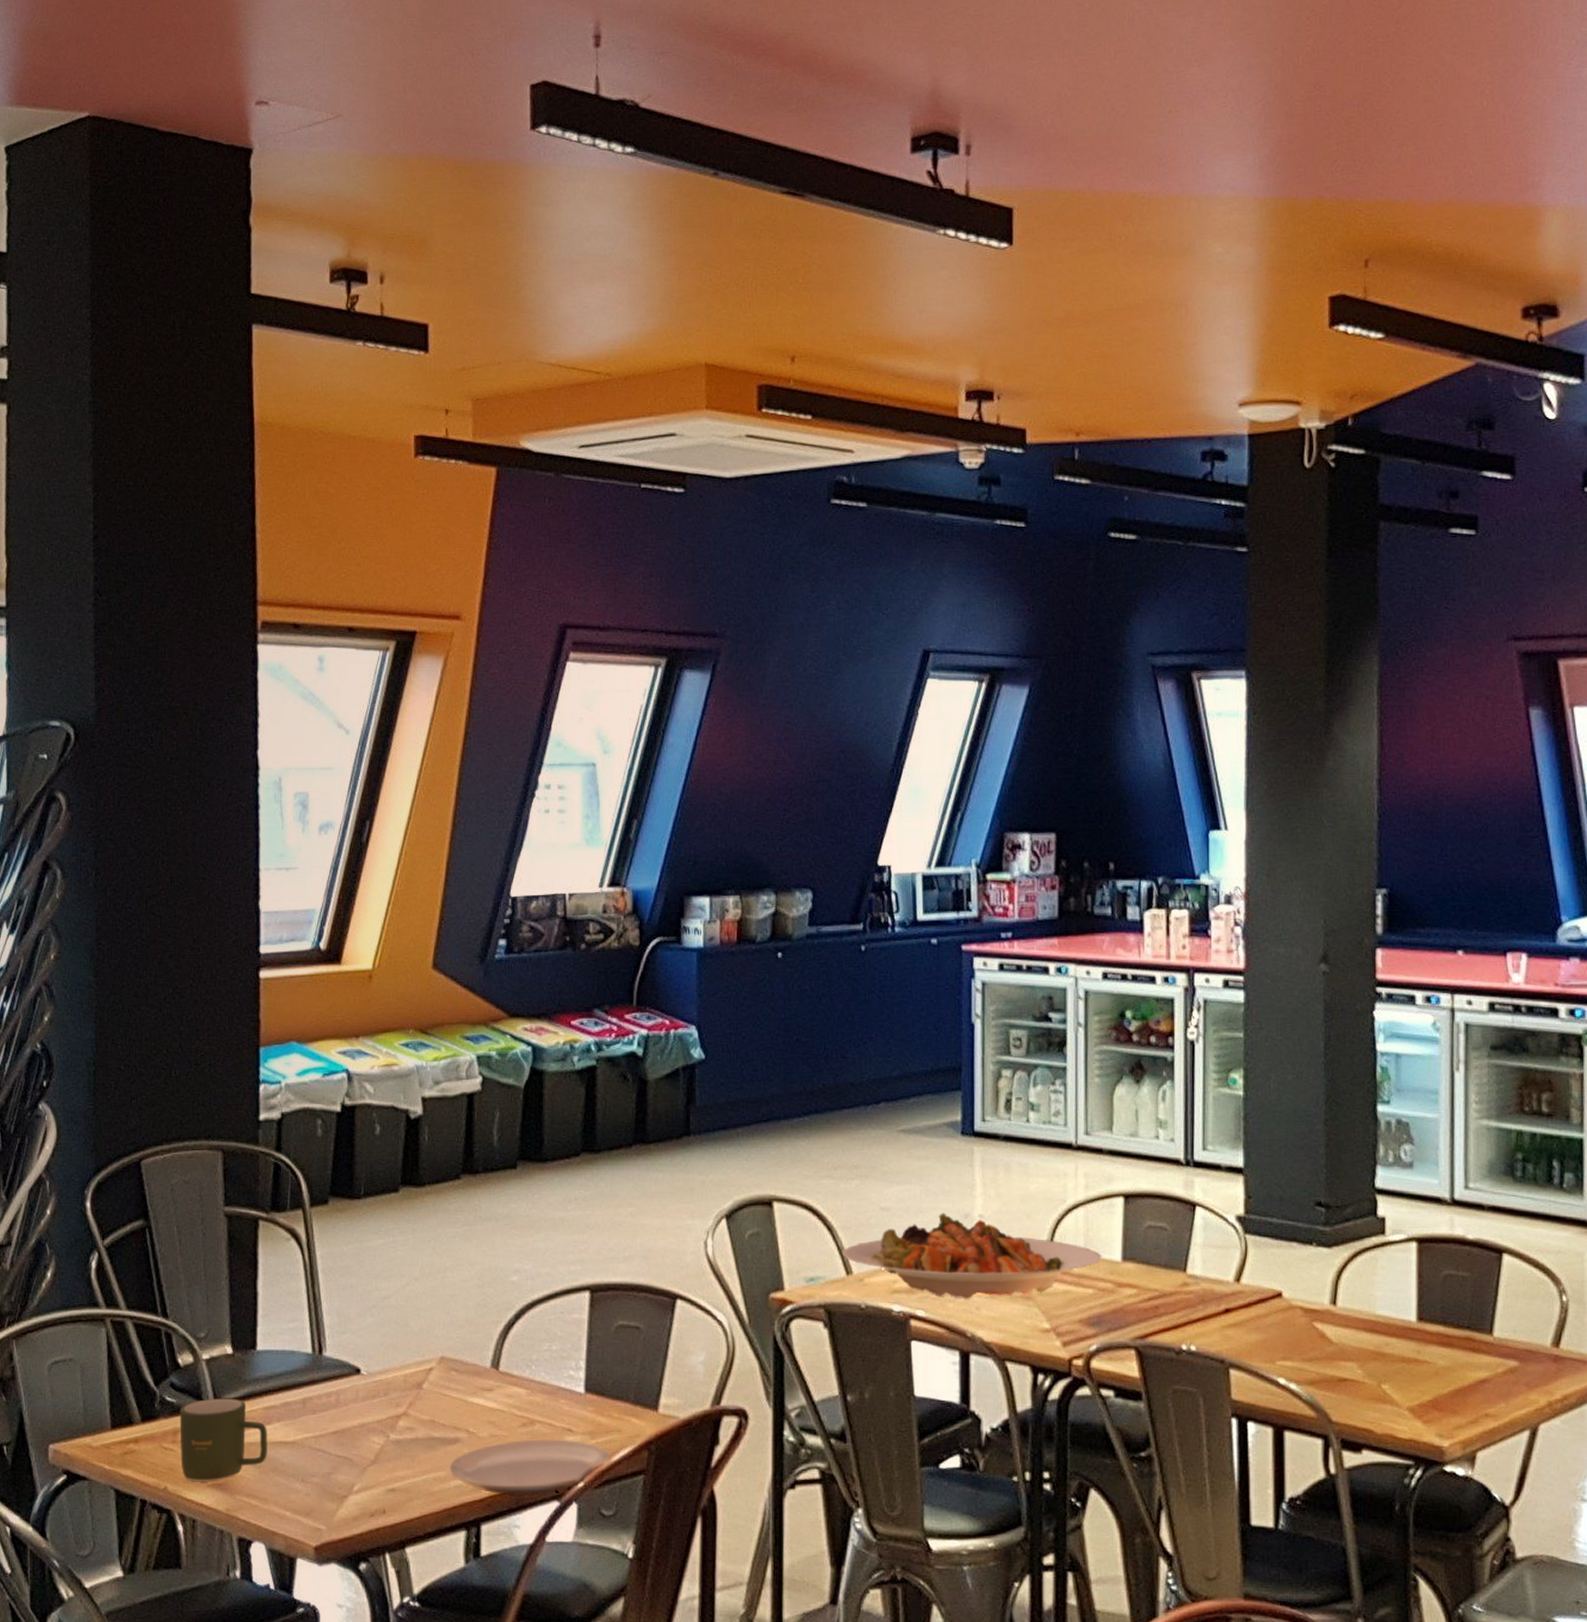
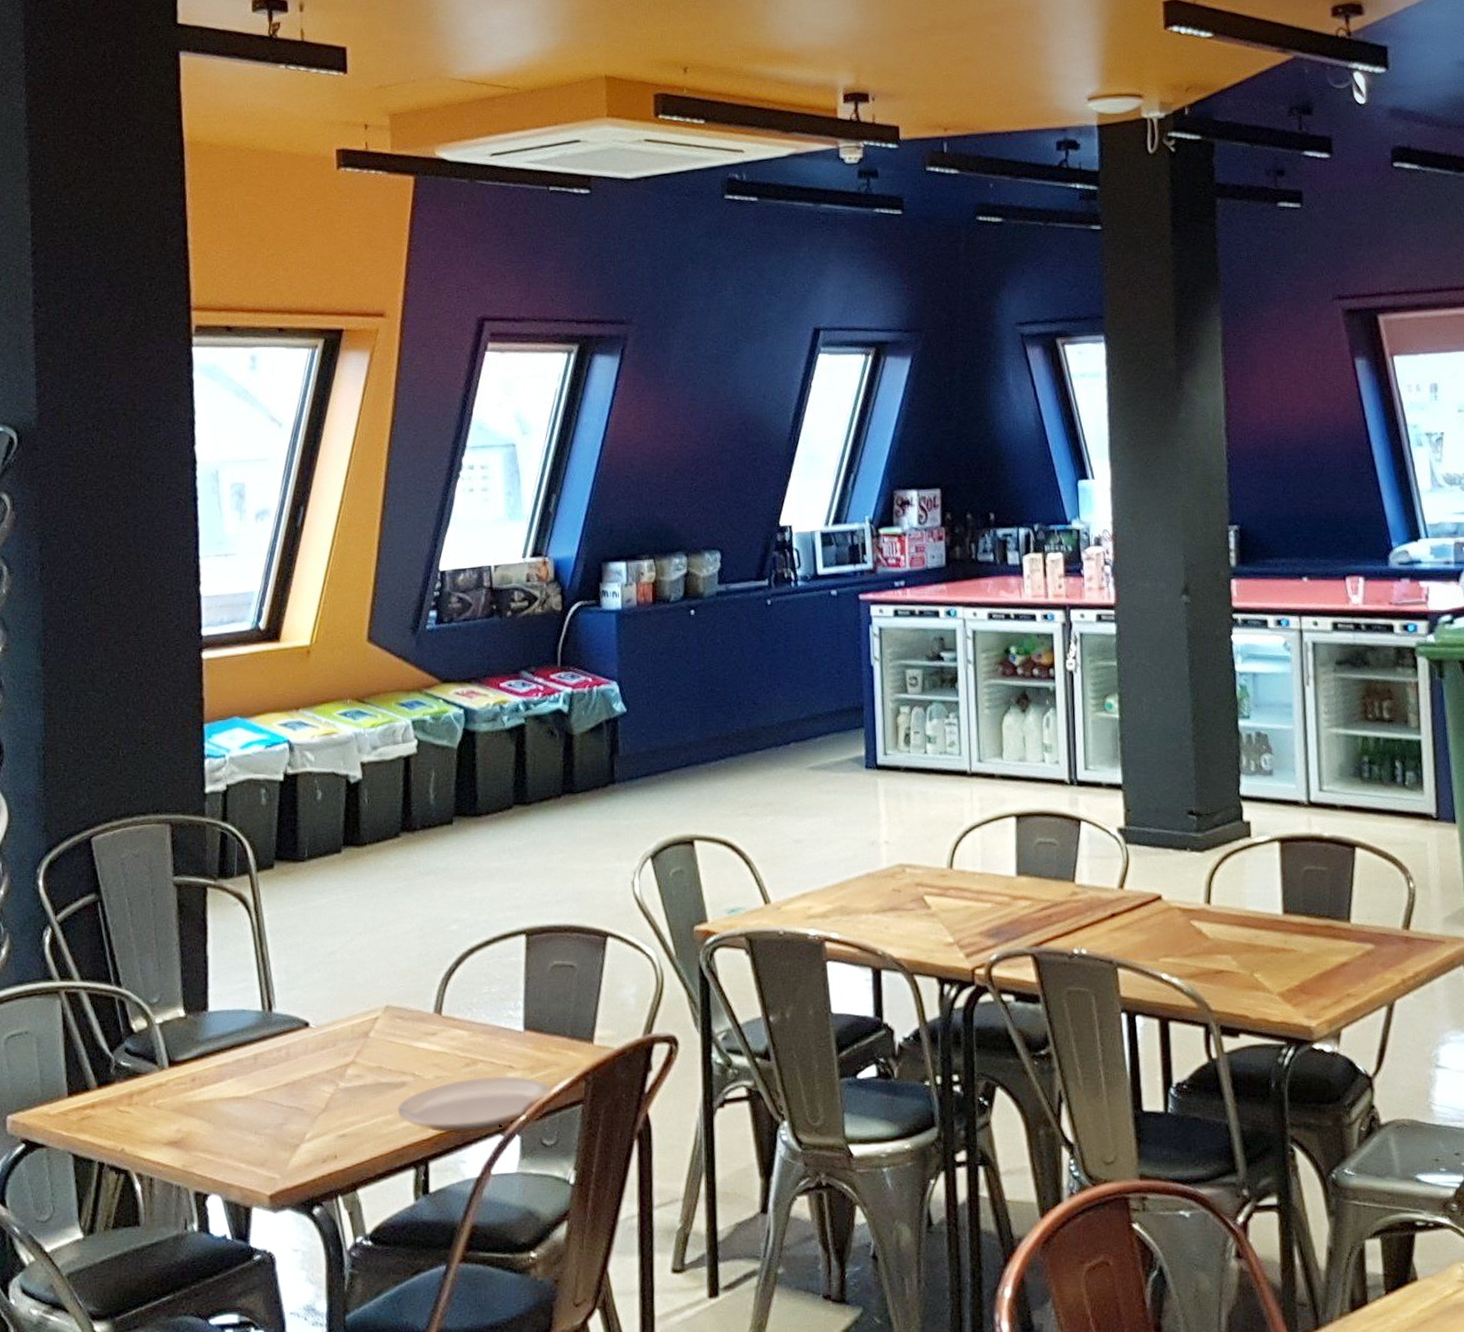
mug: present [179,1398,267,1482] -> none [134,1058,221,1142]
salad: present [841,1213,1103,1299] -> none [759,841,999,920]

